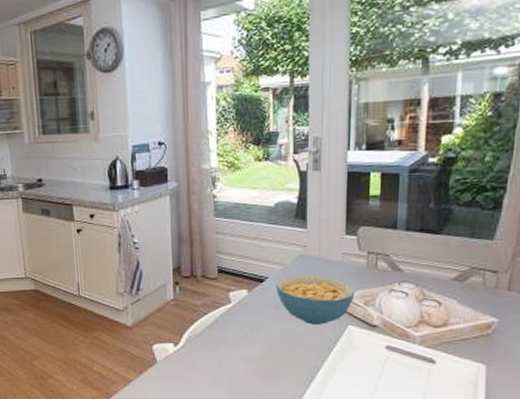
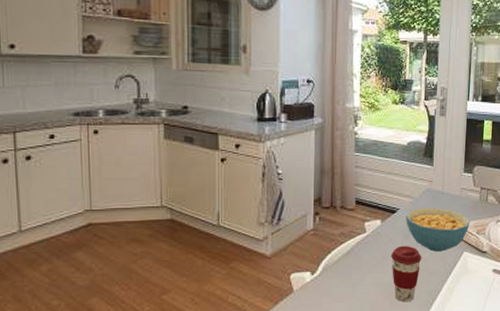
coffee cup: none [261,317,297,379] -> present [391,245,422,302]

